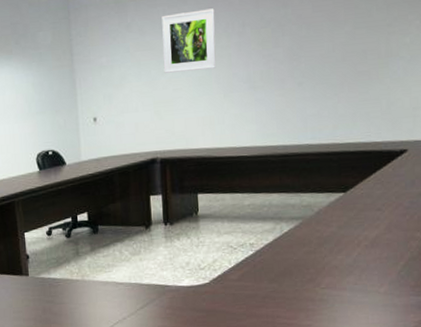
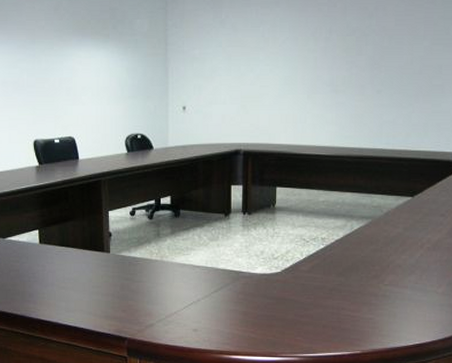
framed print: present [162,8,217,73] -> none [253,13,305,70]

